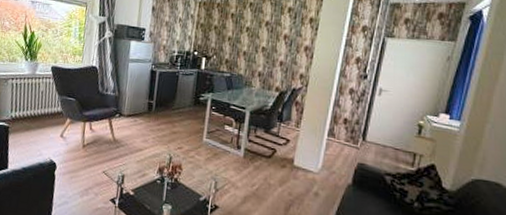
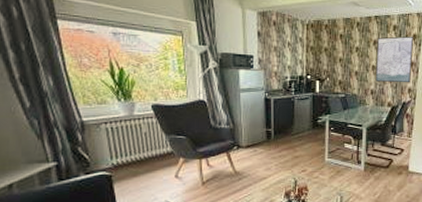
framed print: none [264,18,310,69] -> present [375,36,414,83]

